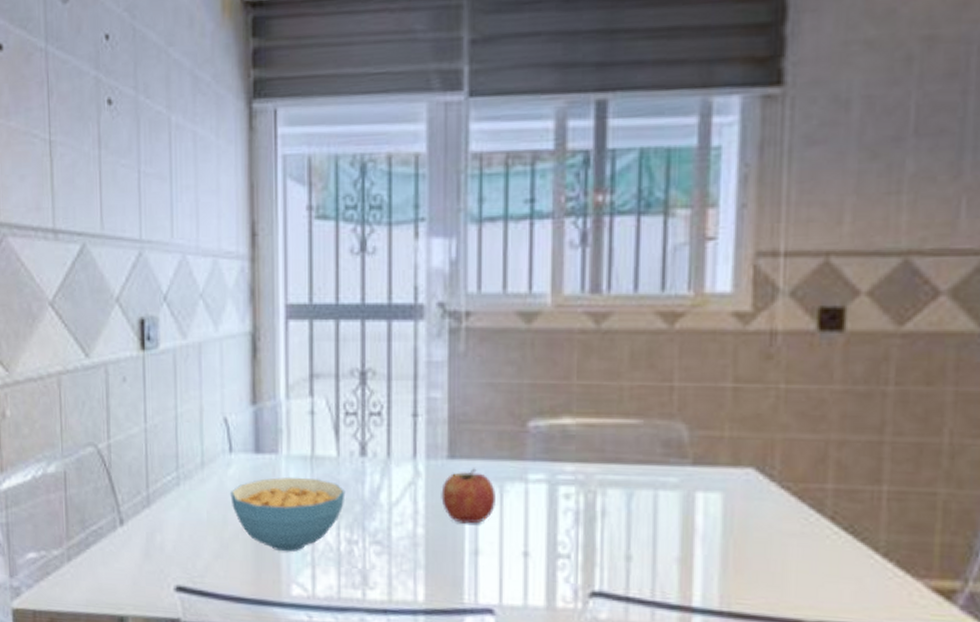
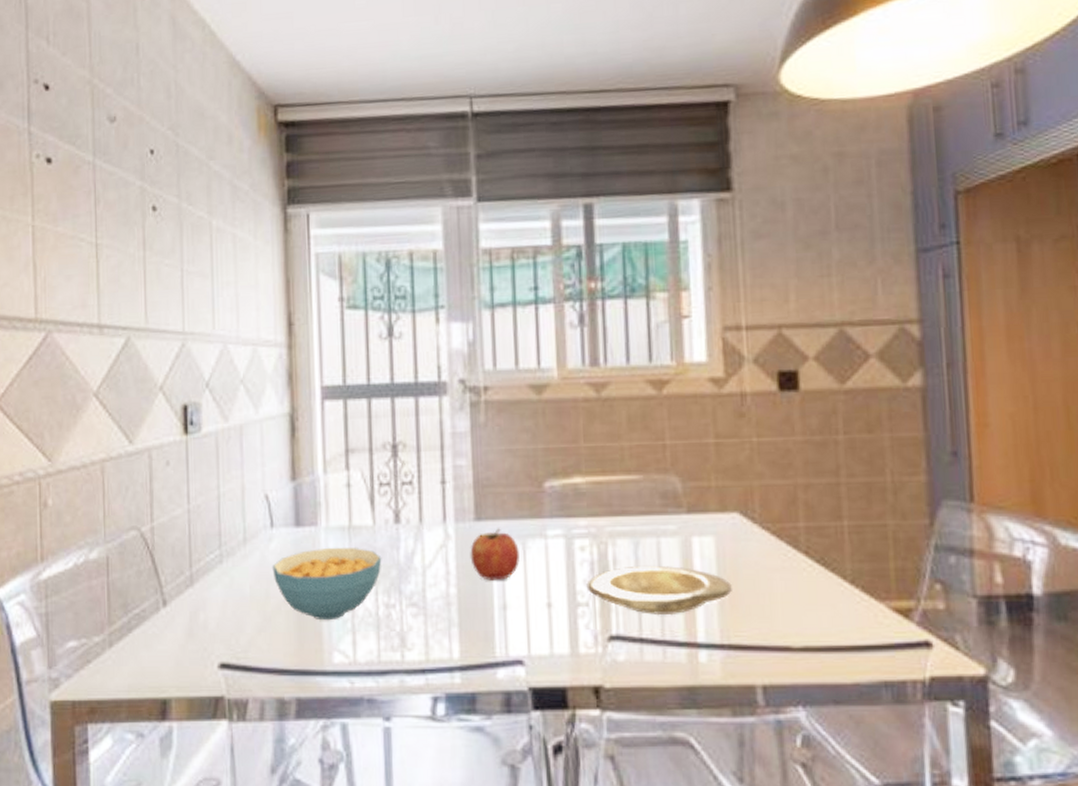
plate: none [569,519,738,576] -> present [586,566,732,616]

